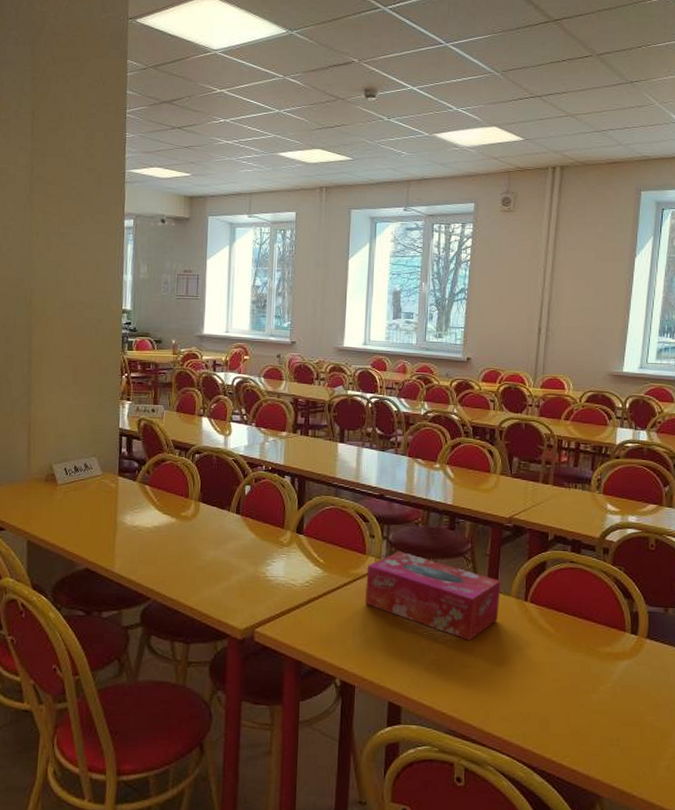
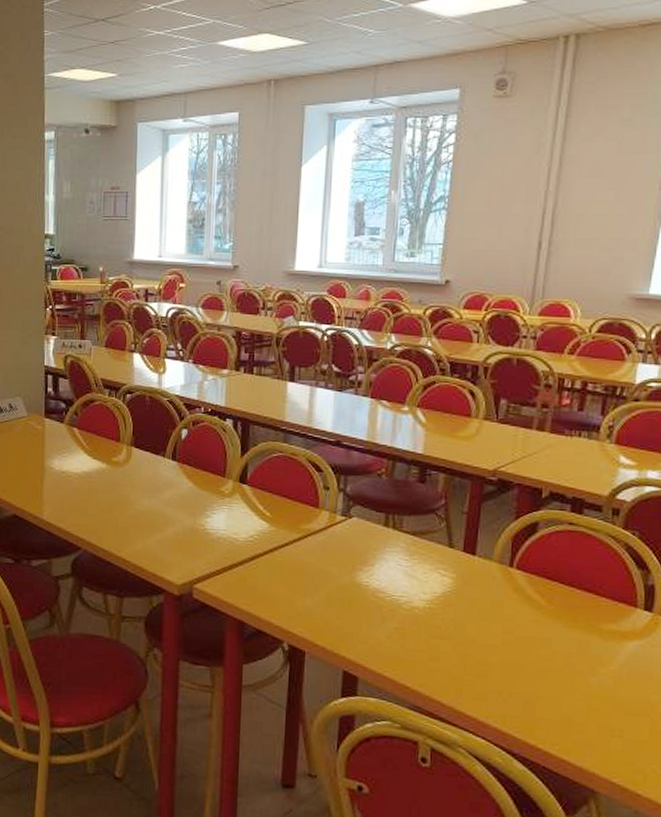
tissue box: present [365,551,501,641] -> none [318,505,481,609]

